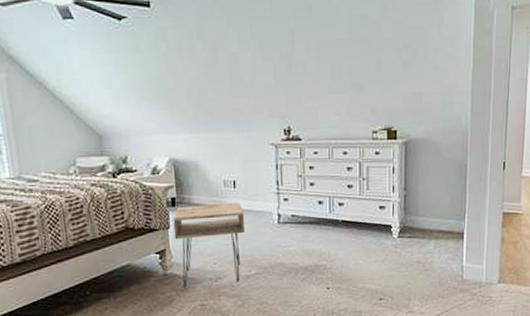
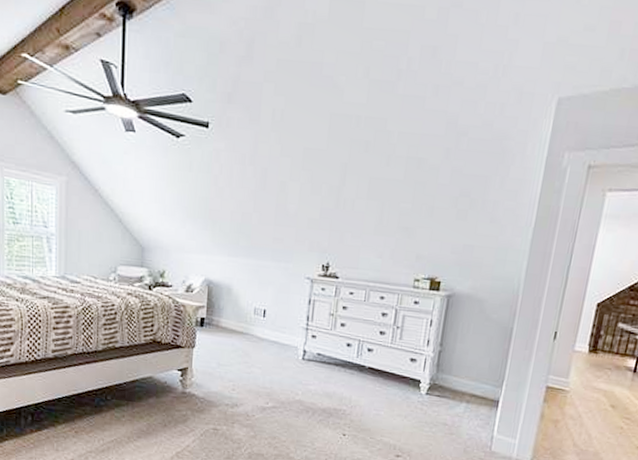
nightstand: present [173,202,246,289] -> none [198,327,270,412]

